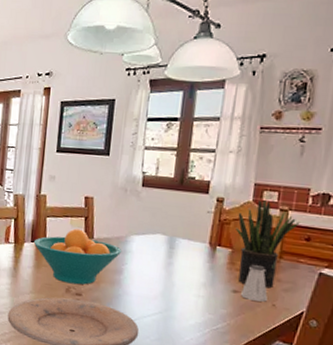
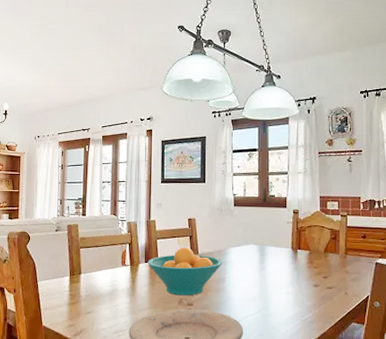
potted plant: present [236,200,301,289] -> none [310,209,357,280]
saltshaker: present [241,264,268,302] -> none [321,261,341,291]

